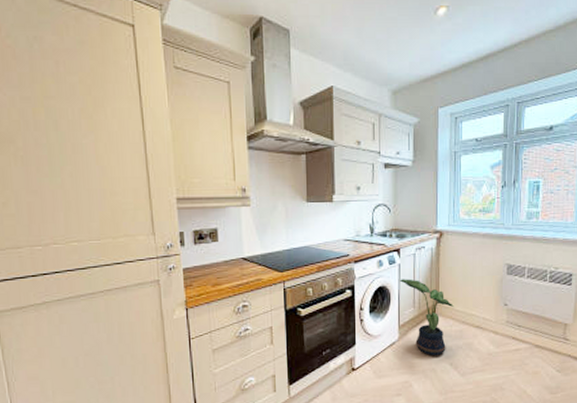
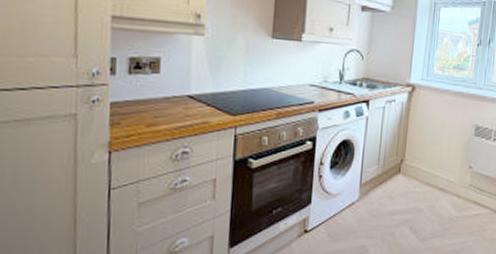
potted plant: present [399,279,455,356] -> none [365,133,420,219]

